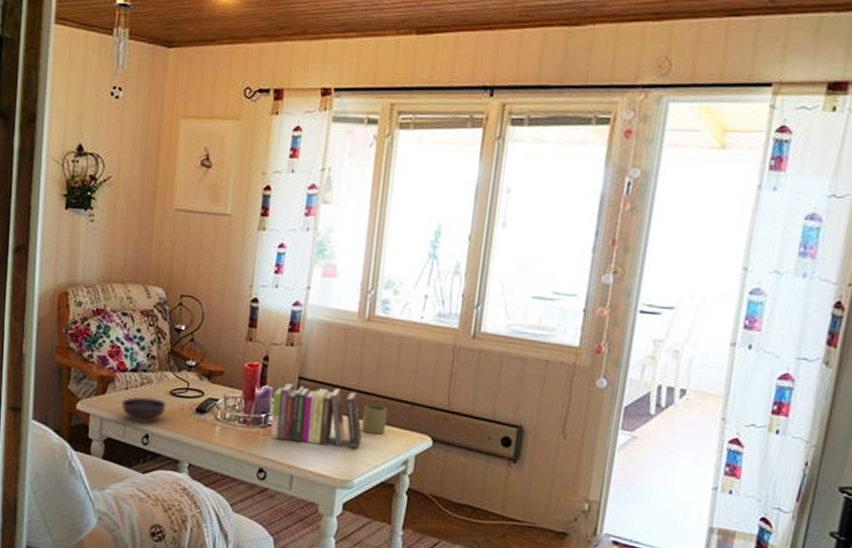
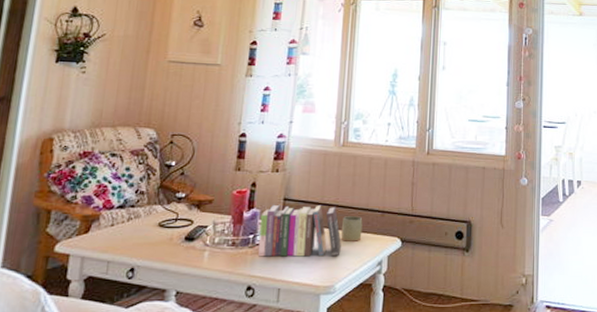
bowl: present [121,396,166,423] -> none [105,232,154,257]

